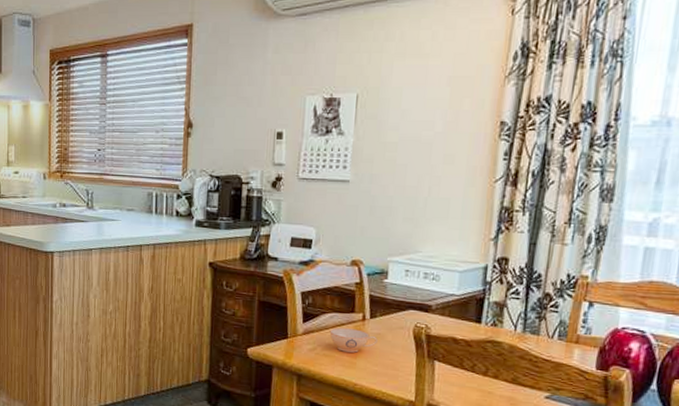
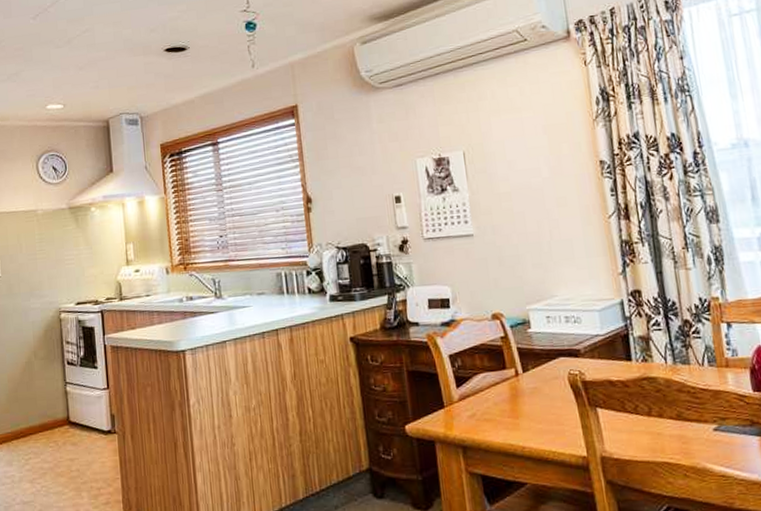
teacup: present [329,328,378,353] -> none [485,386,536,413]

